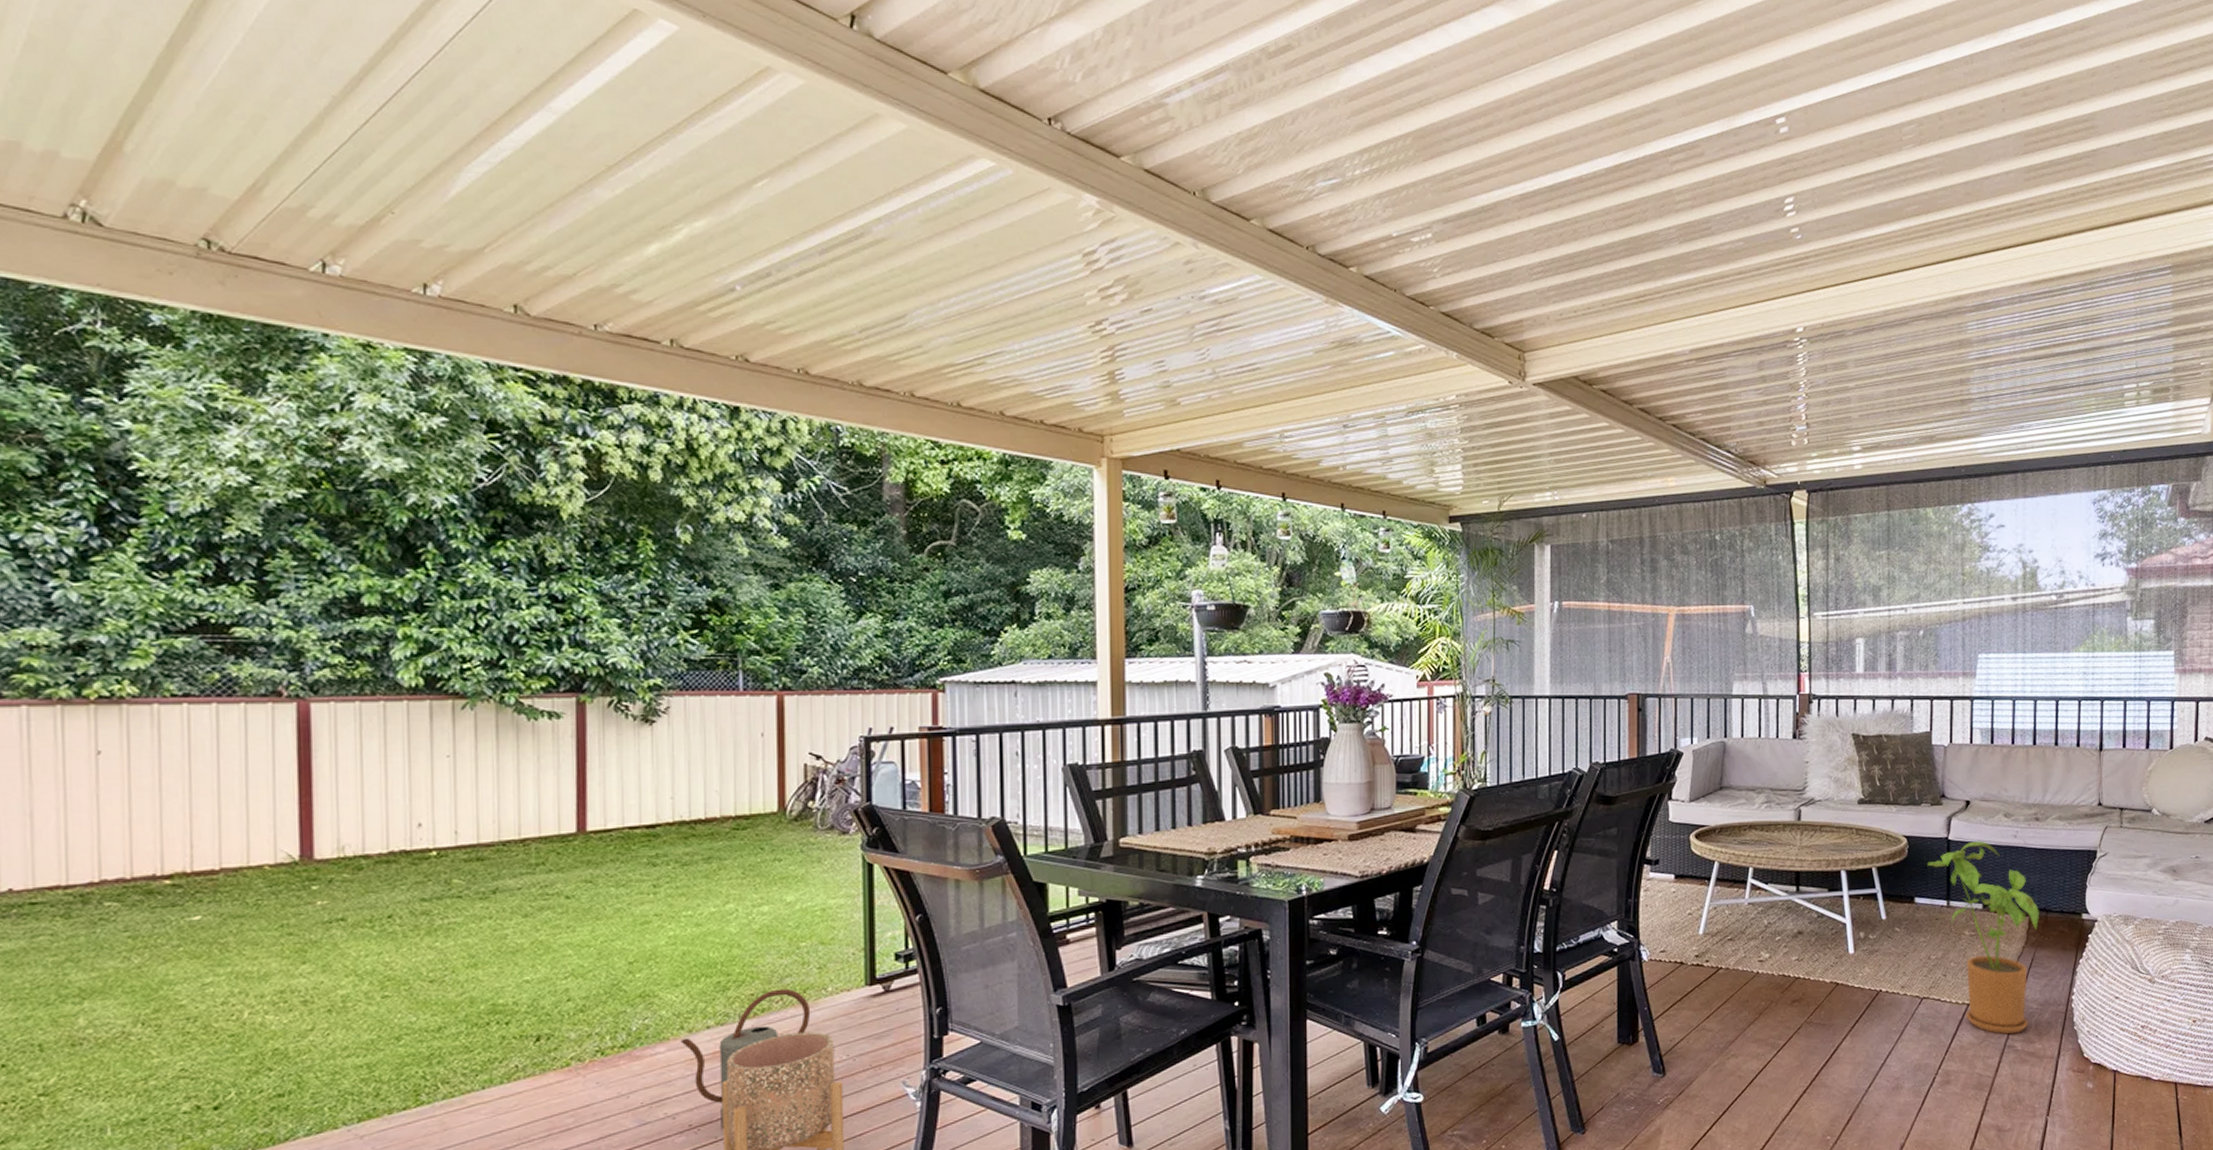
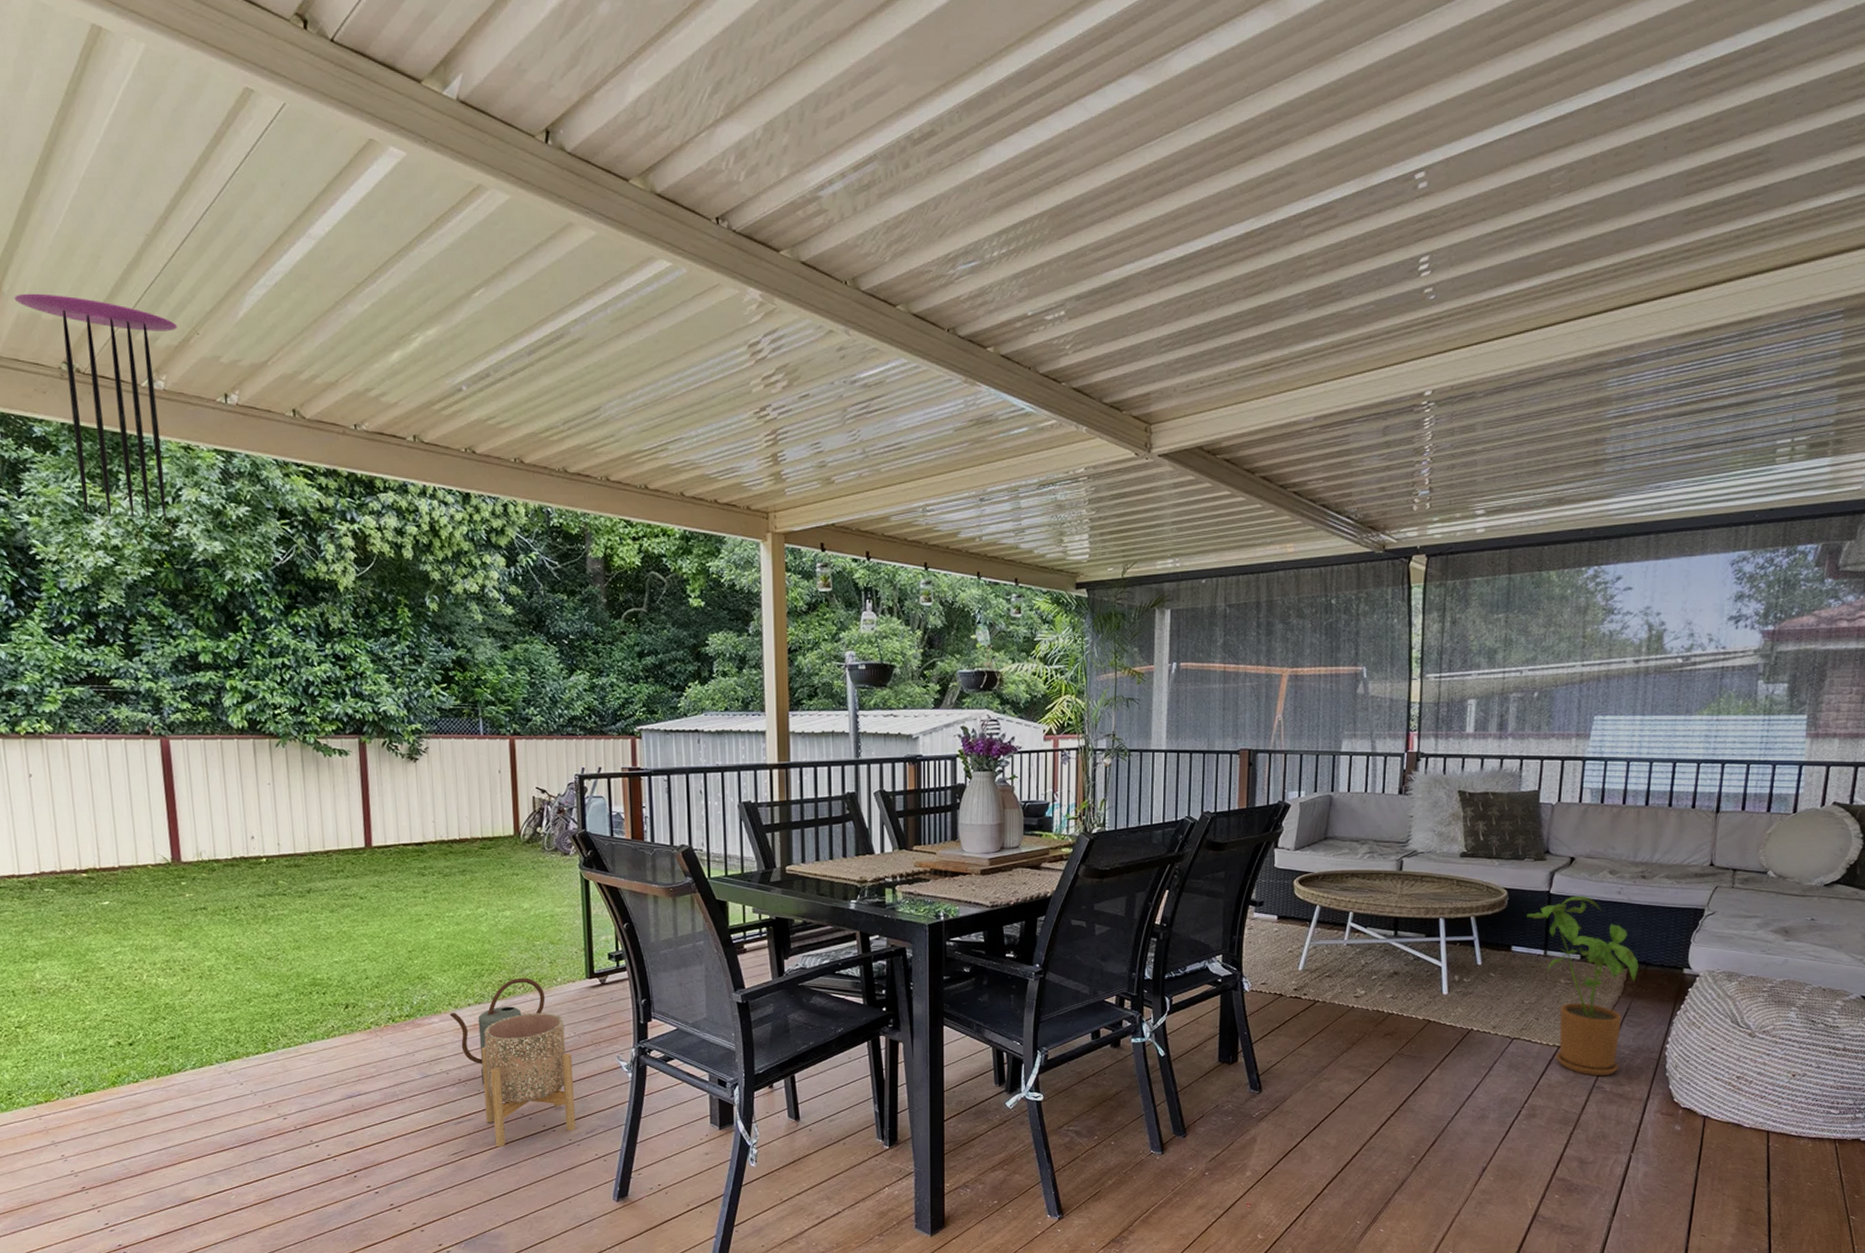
wind chime: none [139,155,365,432] -> present [14,293,177,521]

